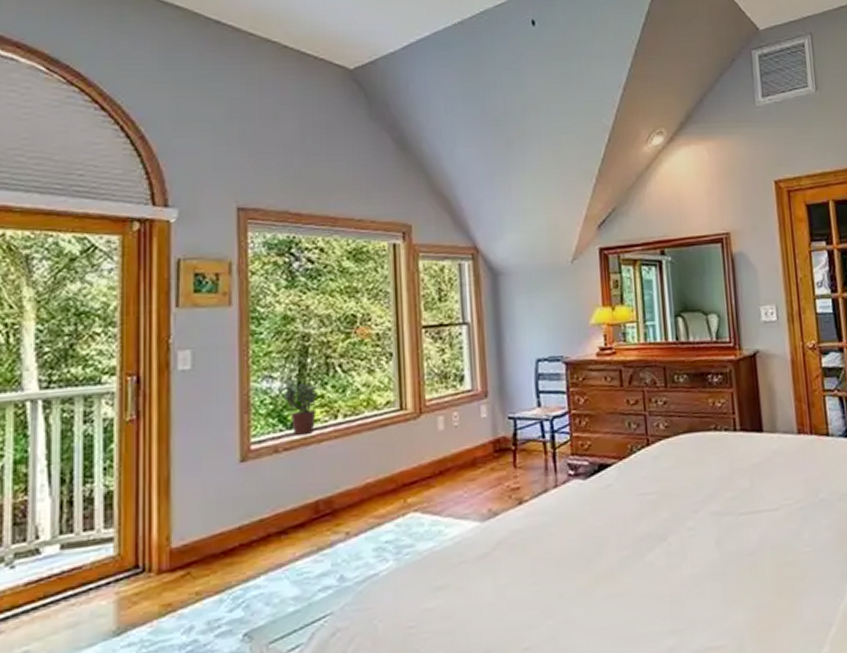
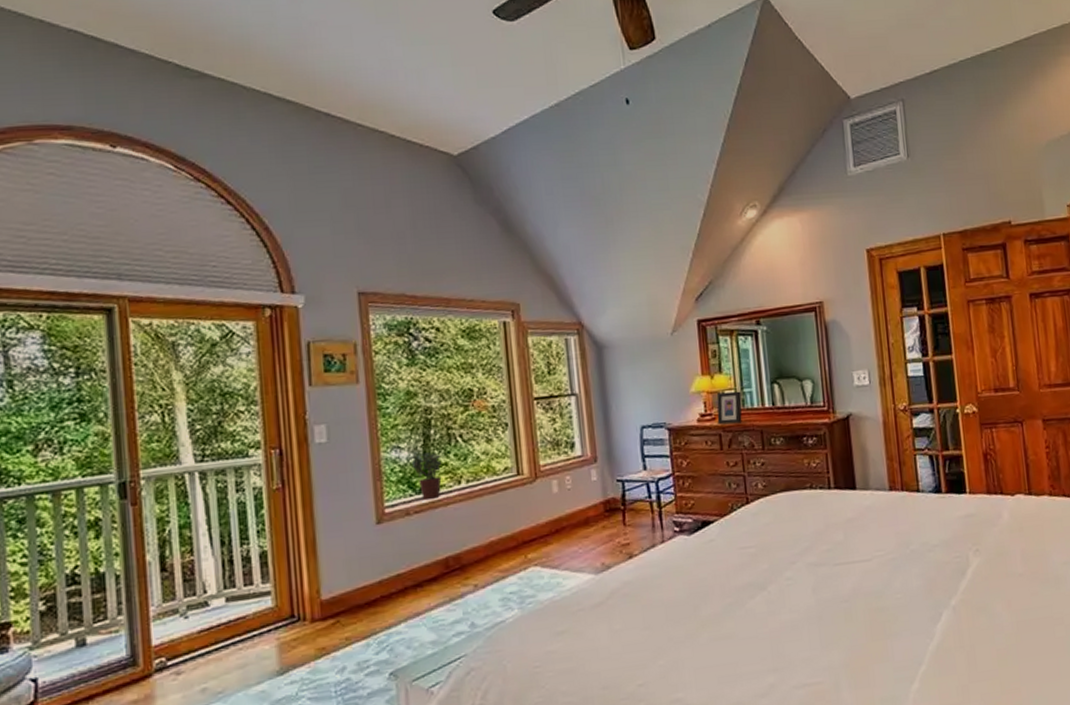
picture frame: none [617,324,645,360] -> present [717,391,743,425]

